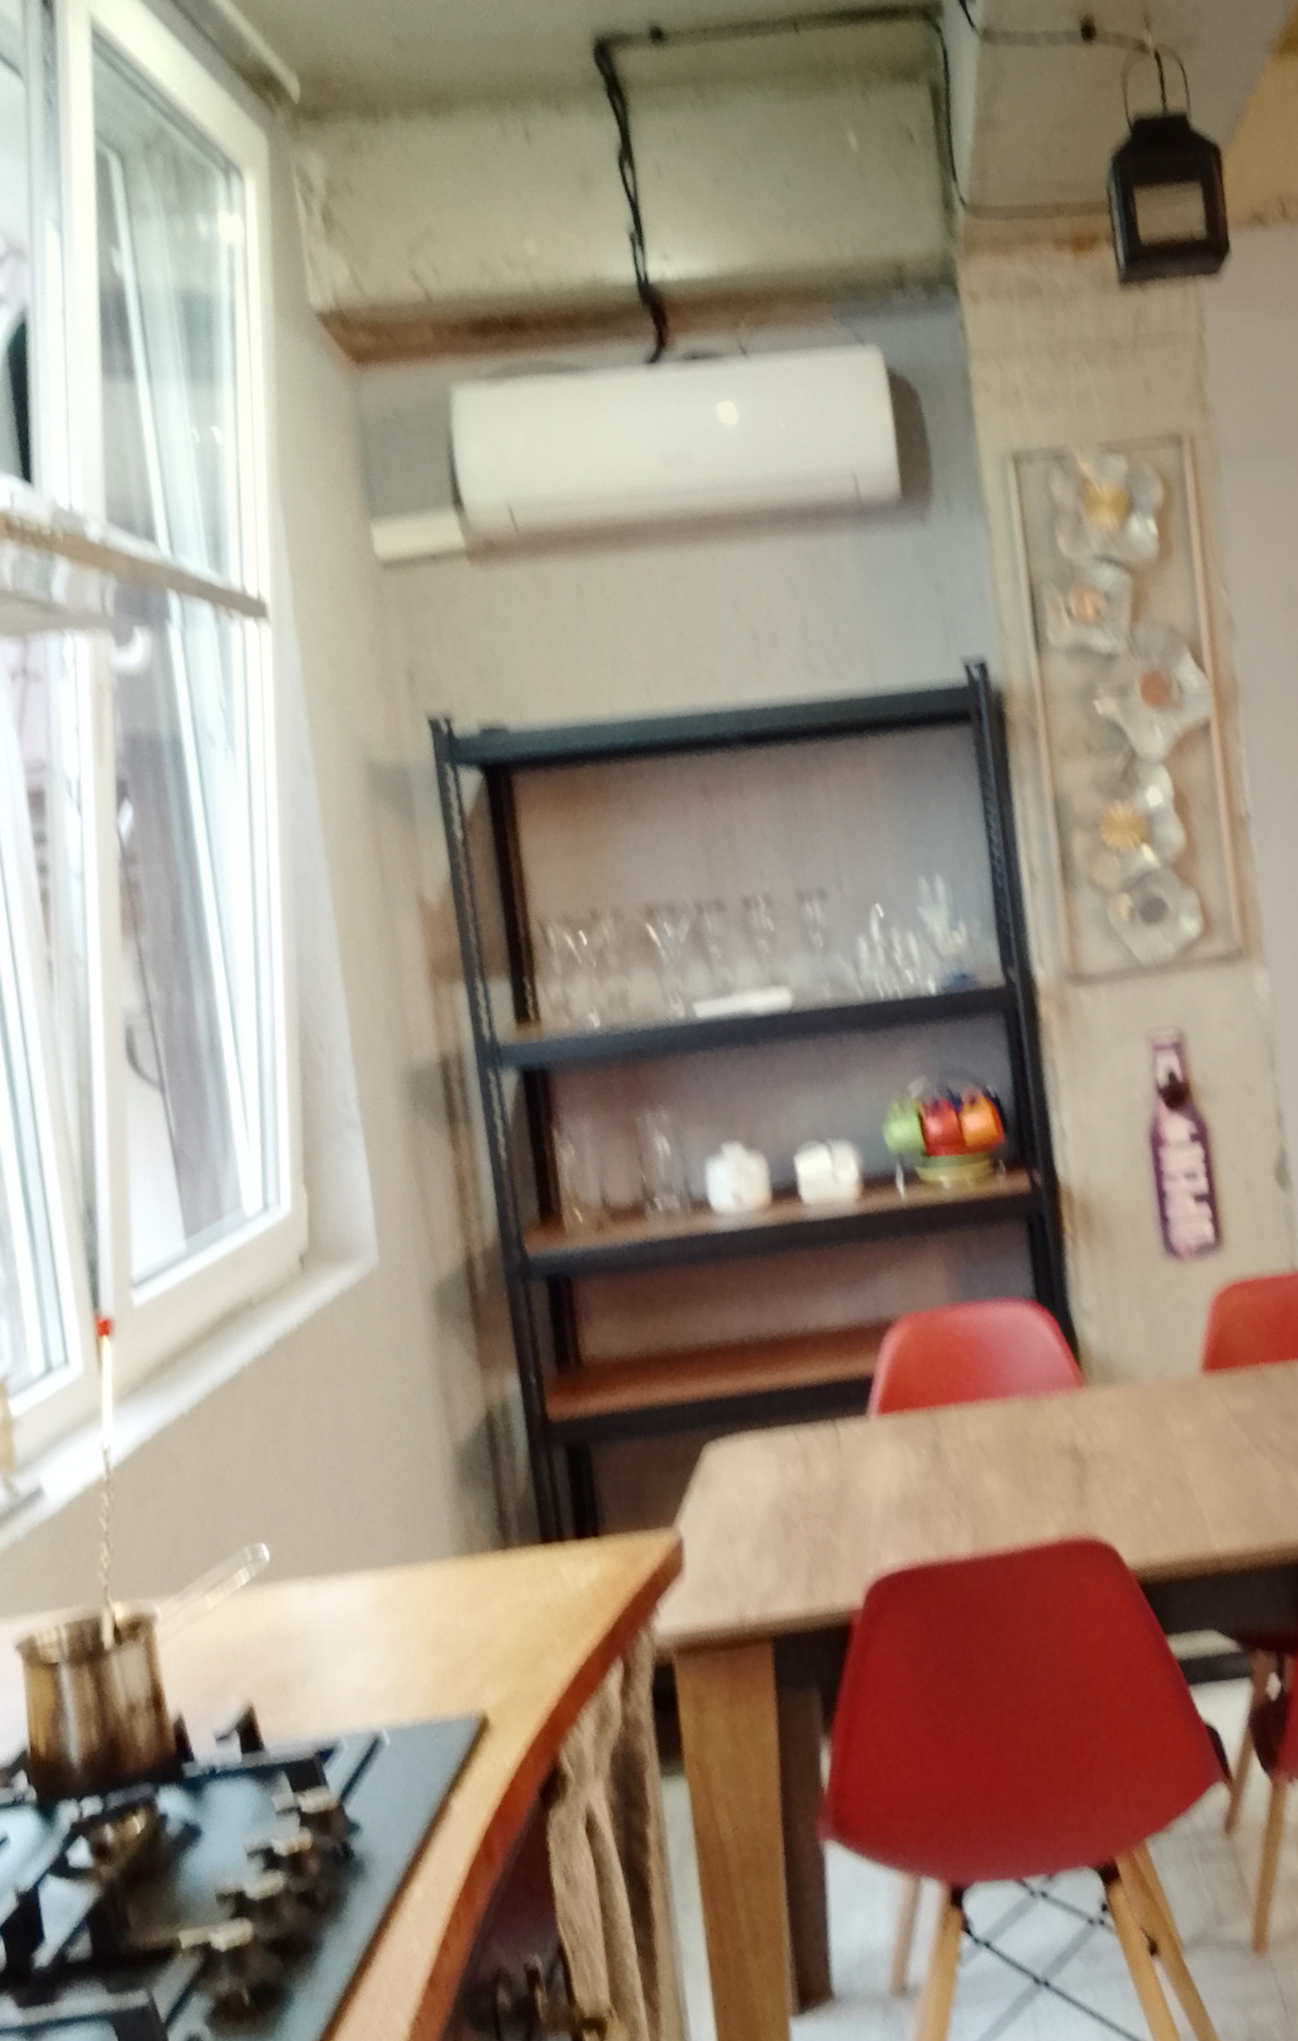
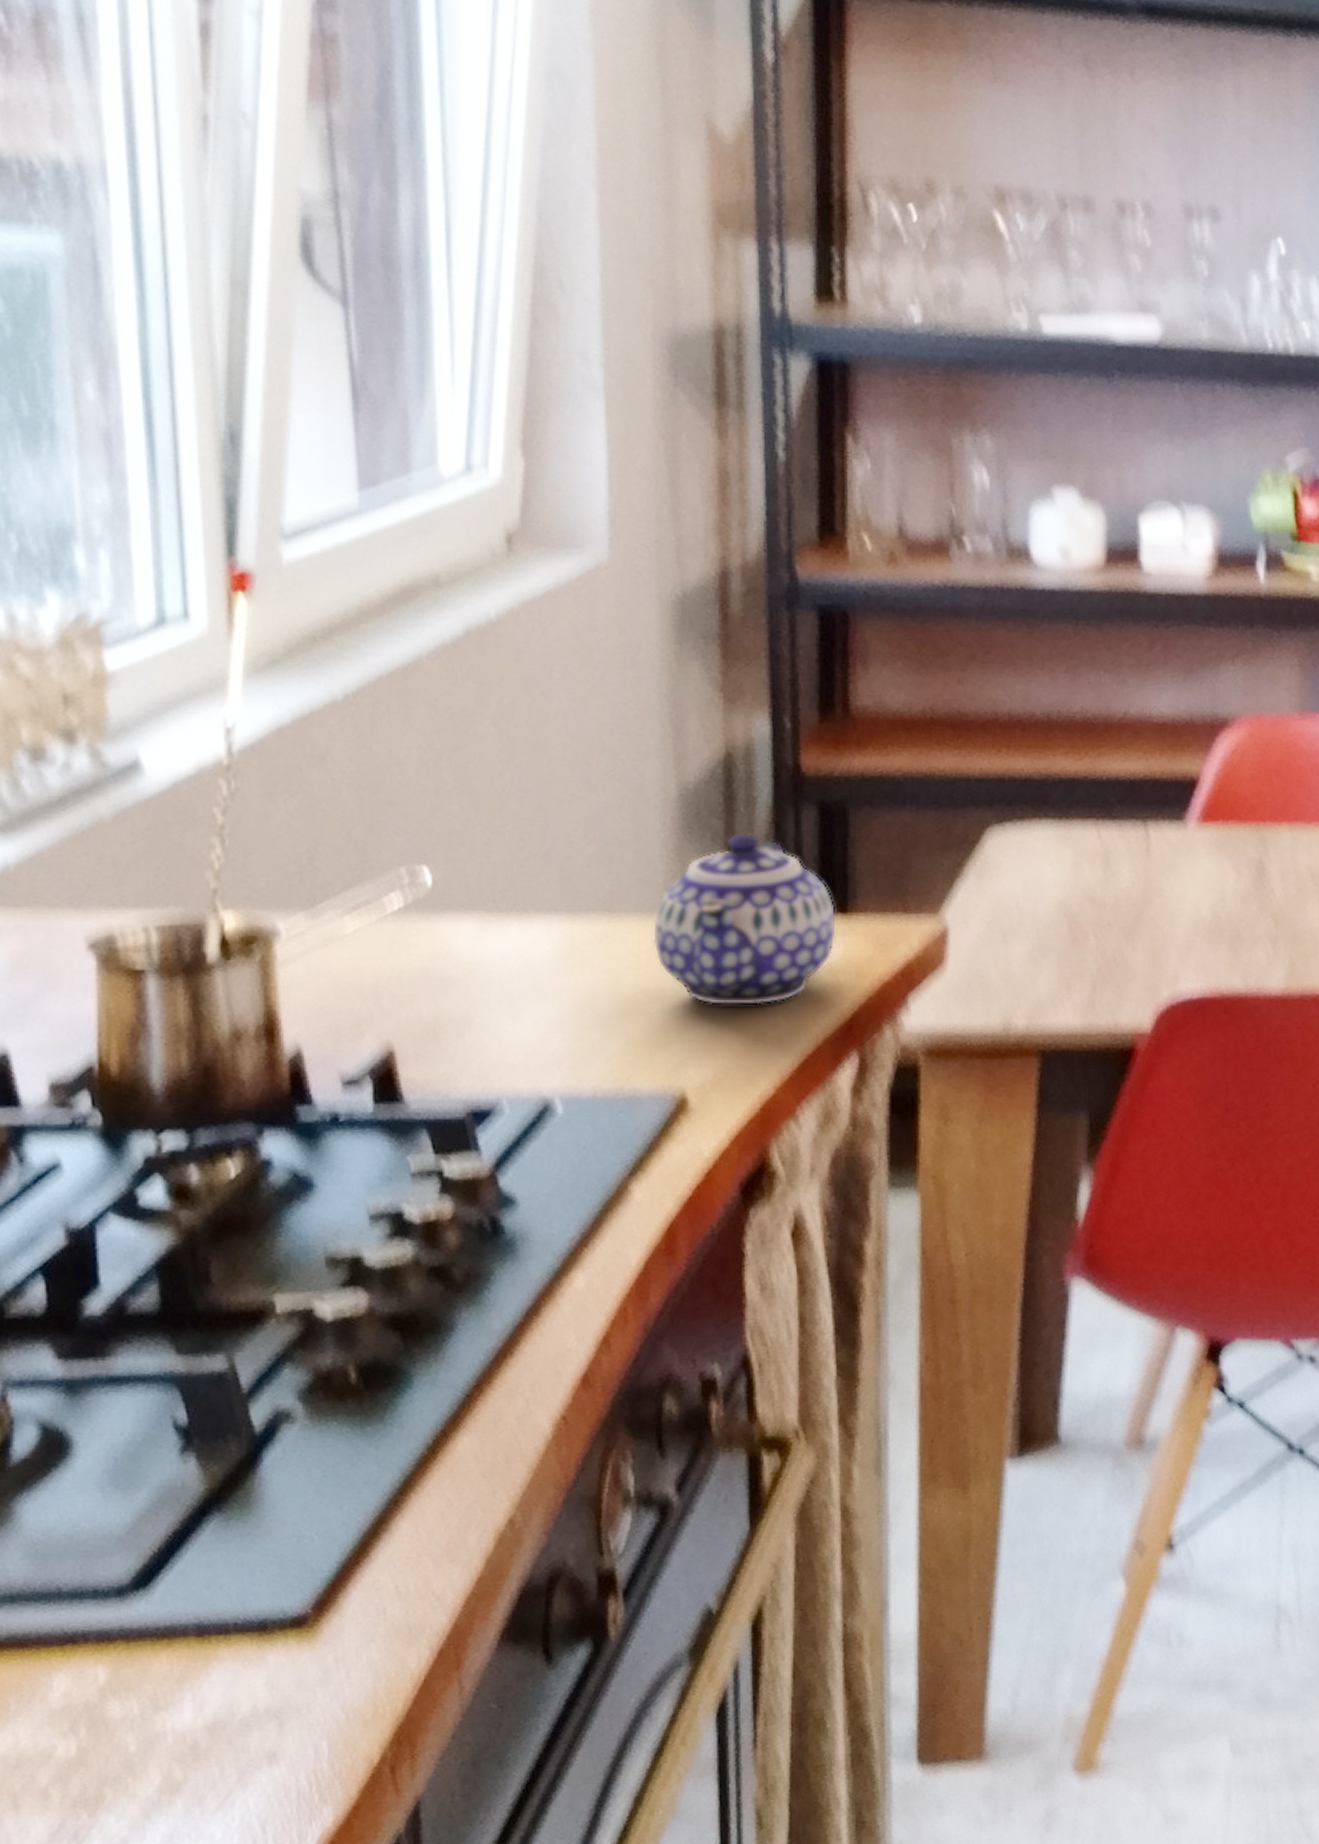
teapot: none [444,1477,592,1632] -> present [653,832,836,1005]

